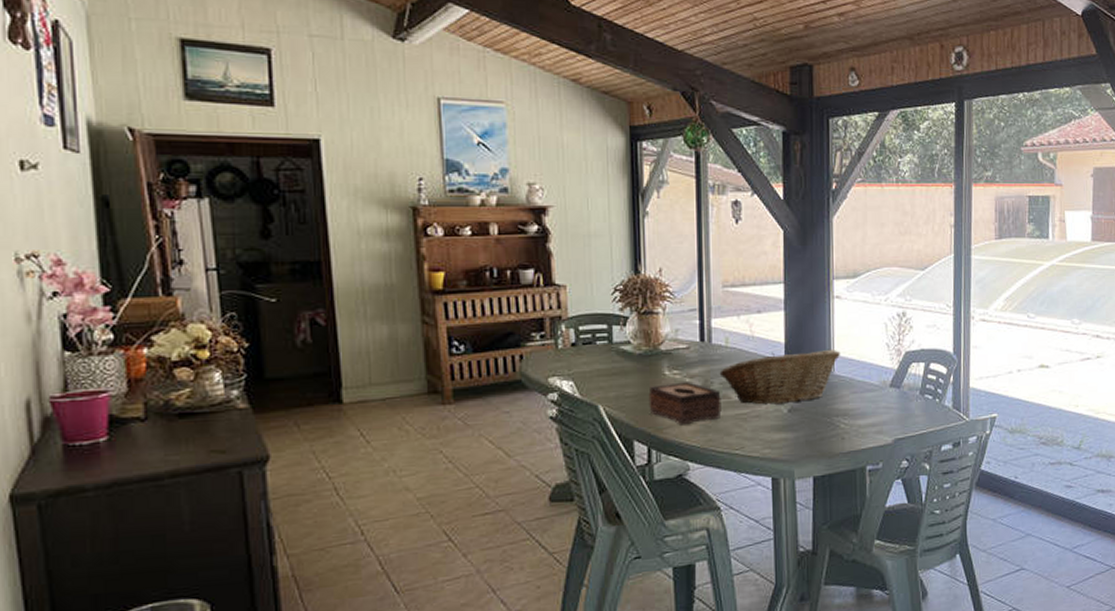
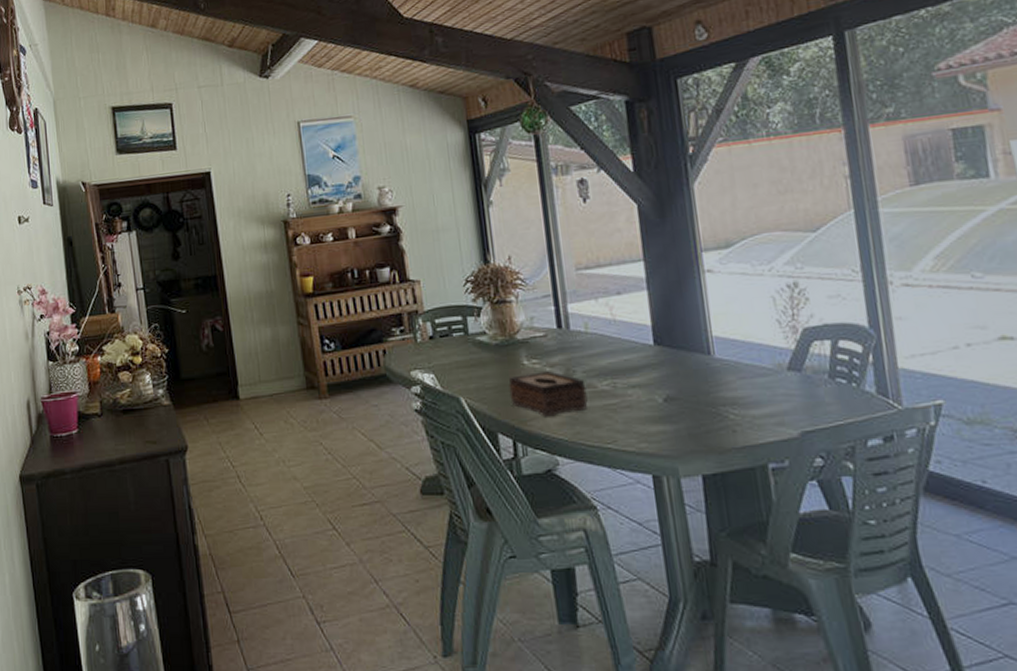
fruit basket: present [719,349,841,405] -> none [581,329,721,395]

